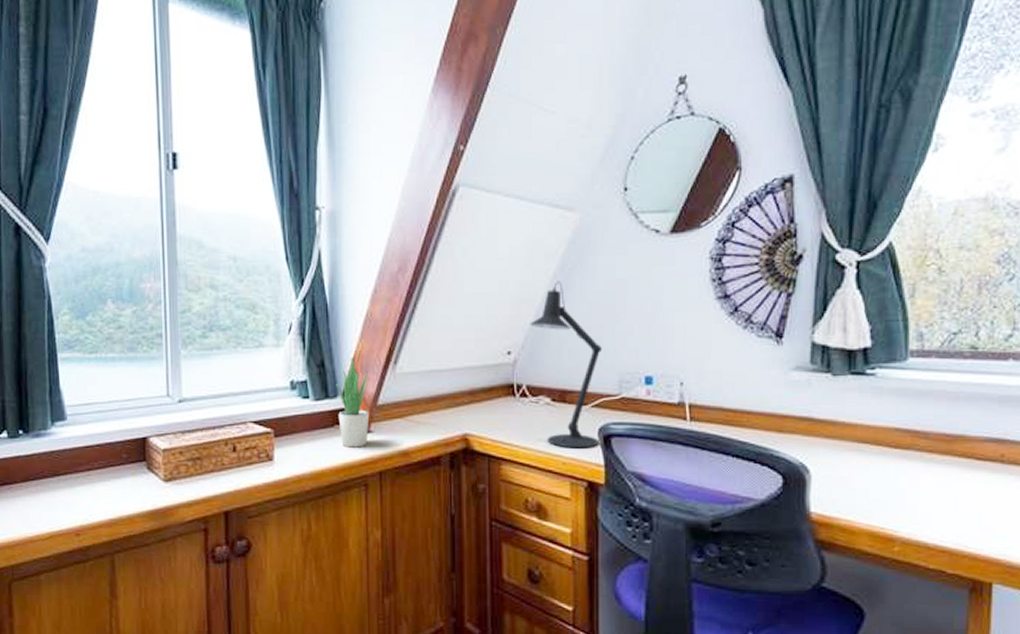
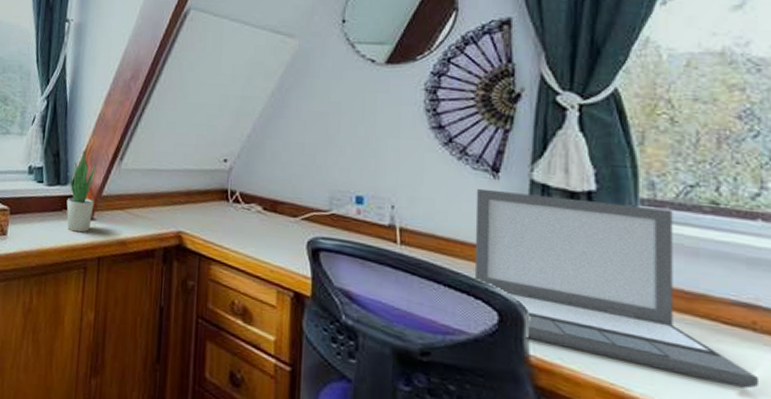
desk lamp: present [530,281,602,448] -> none [247,99,314,259]
laptop: none [760,356,1005,515] -> present [474,188,760,389]

